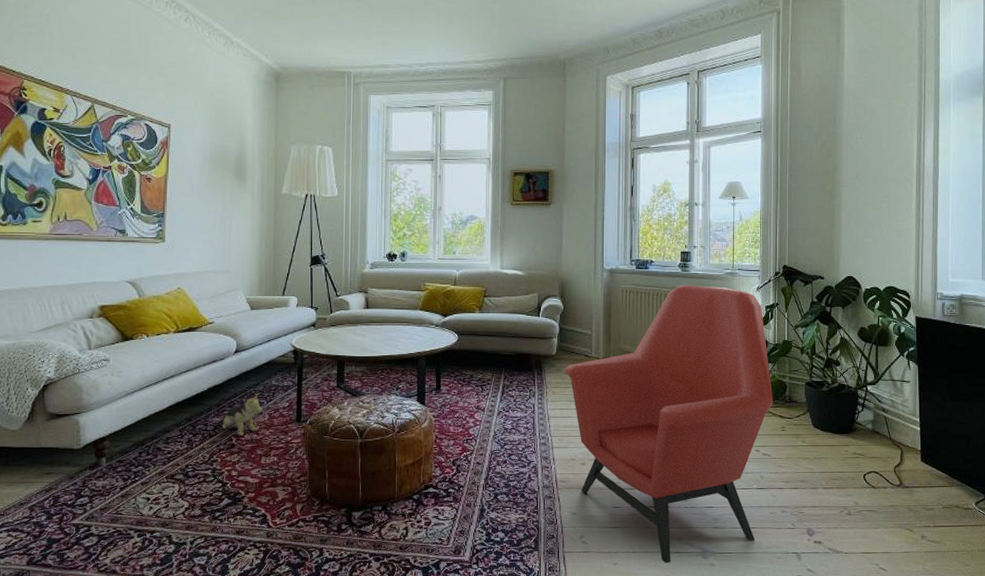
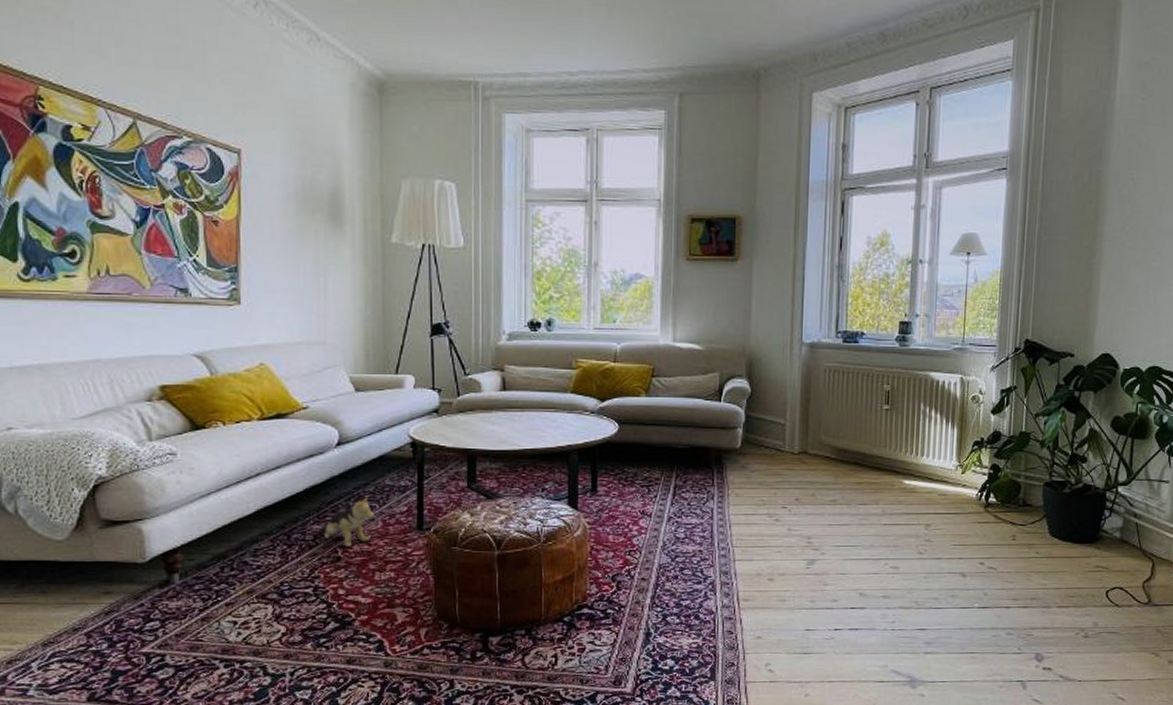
armchair: present [564,284,773,564] -> none [750,362,1004,694]

